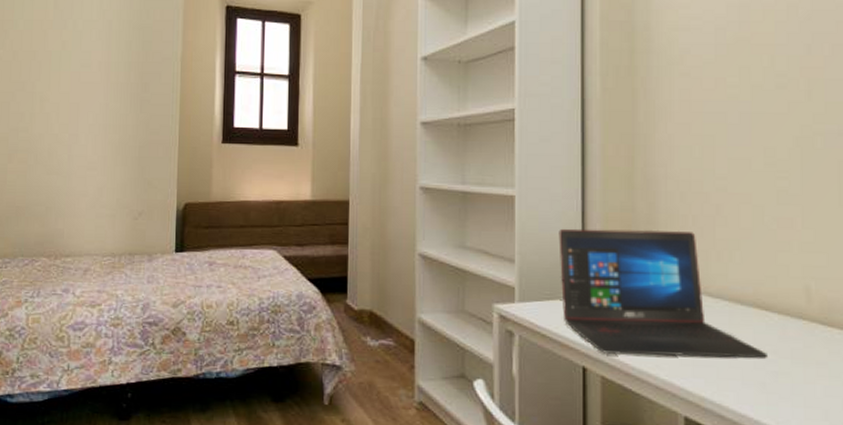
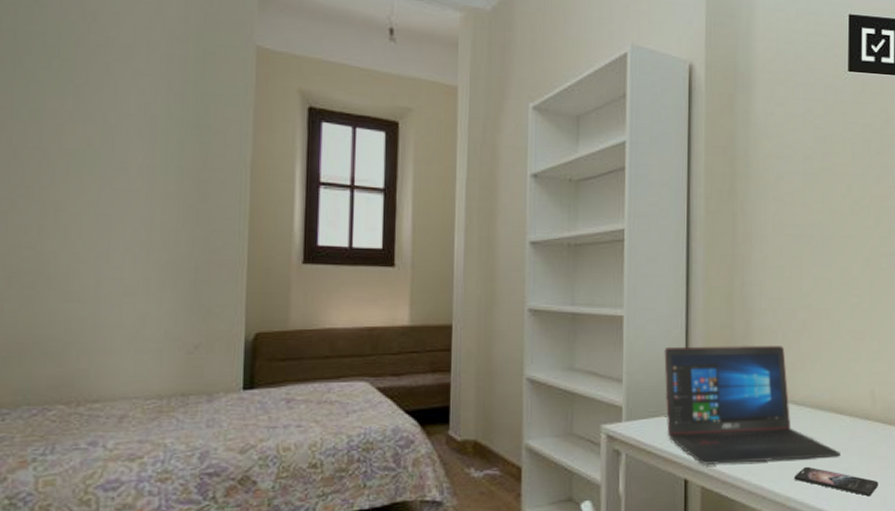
smartphone: none [710,365,818,407] -> present [794,466,879,497]

